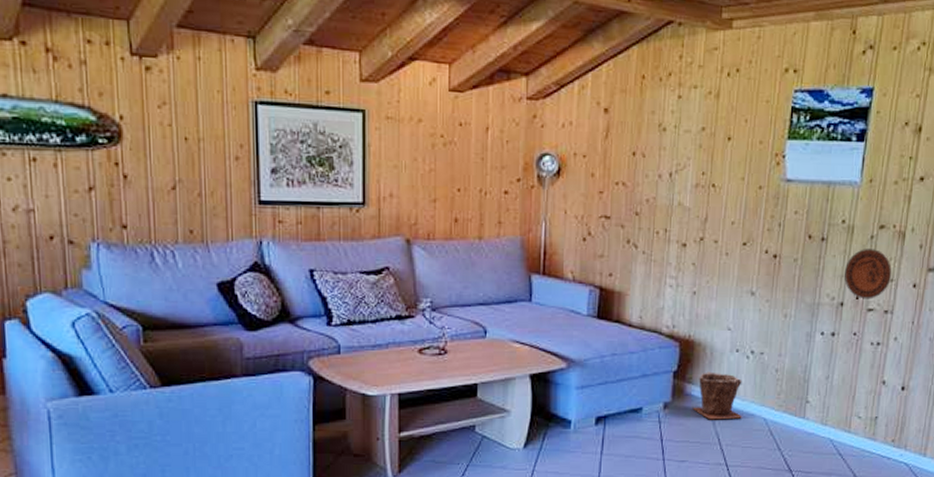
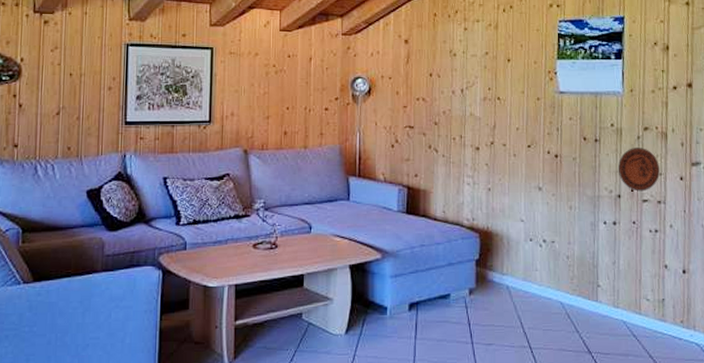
plant pot: present [692,371,743,420] -> none [495,259,542,305]

